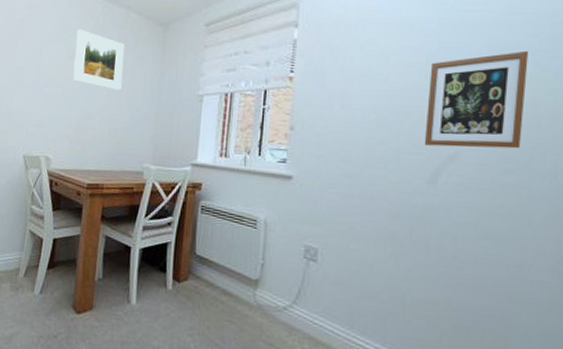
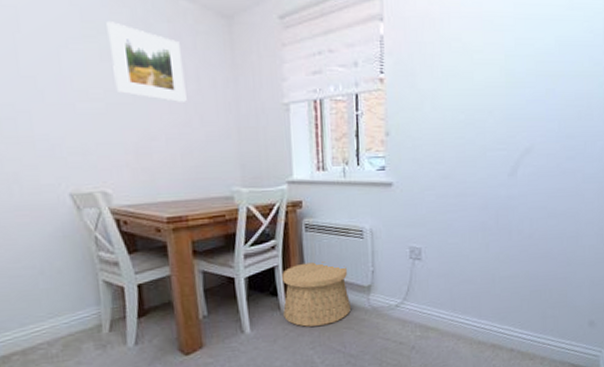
basket: none [168,244,236,313] -> present [282,261,351,327]
picture frame: present [424,50,529,149] -> none [505,46,586,141]

